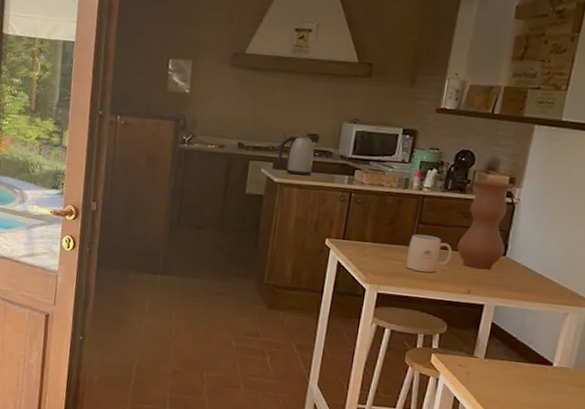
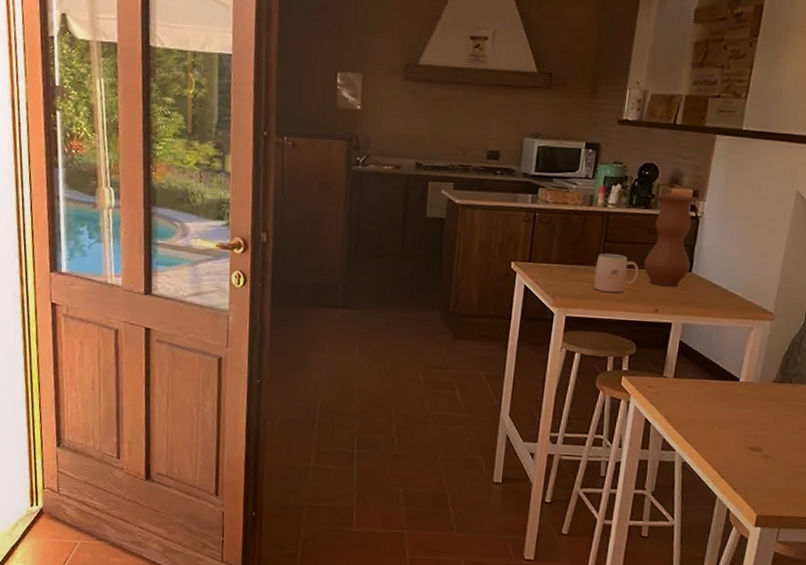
kettle: present [278,135,317,176] -> none [458,152,498,196]

